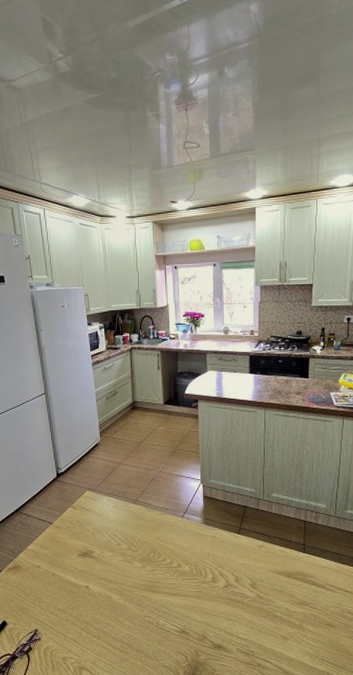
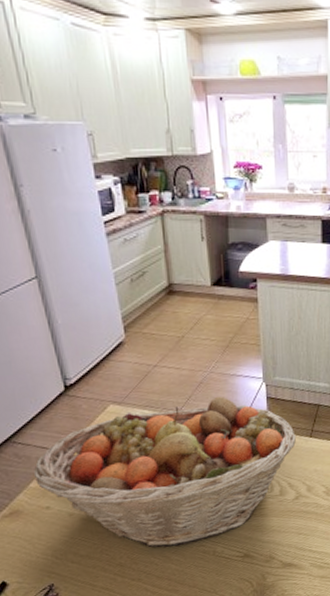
fruit basket: none [31,491,226,614] -> present [33,396,296,548]

